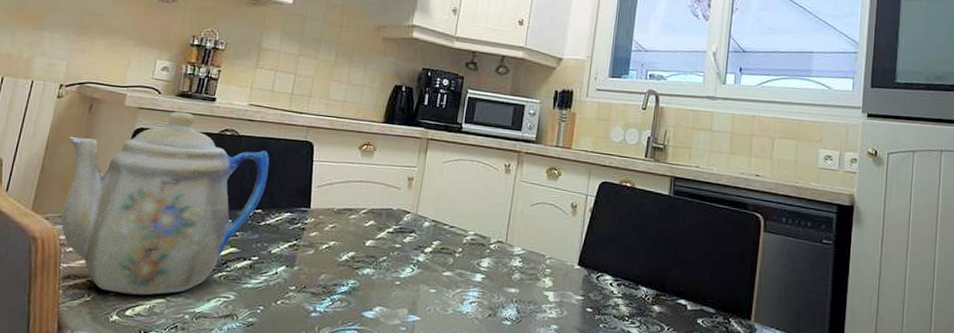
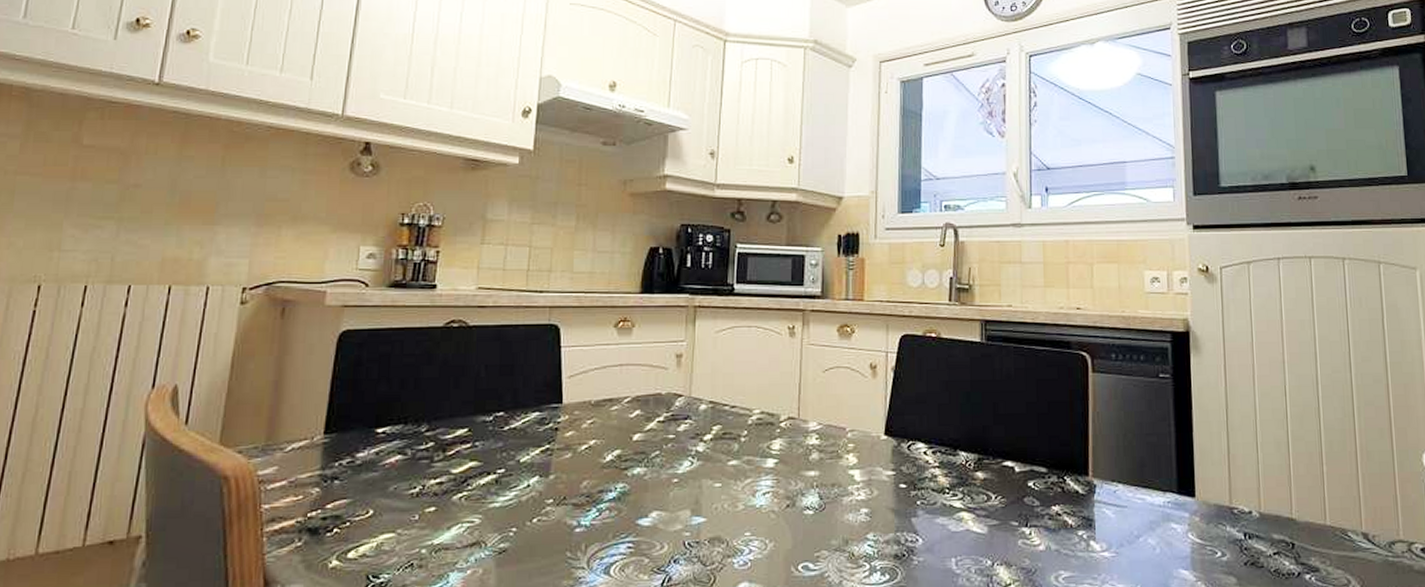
teapot: present [61,111,269,295] -> none [257,305,508,533]

